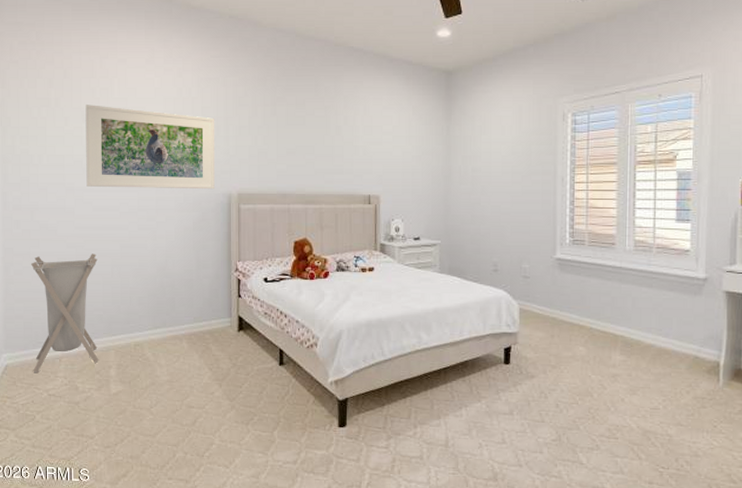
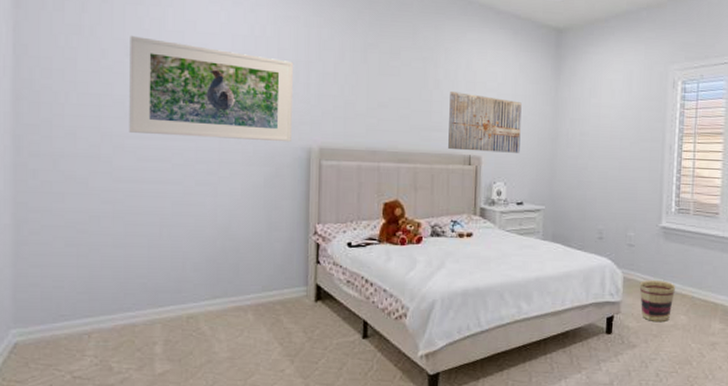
laundry hamper: present [31,253,99,372] -> none [52,211,142,351]
wall art: none [350,137,416,191] -> present [448,92,522,153]
basket: none [536,311,574,352] -> present [639,280,676,321]

